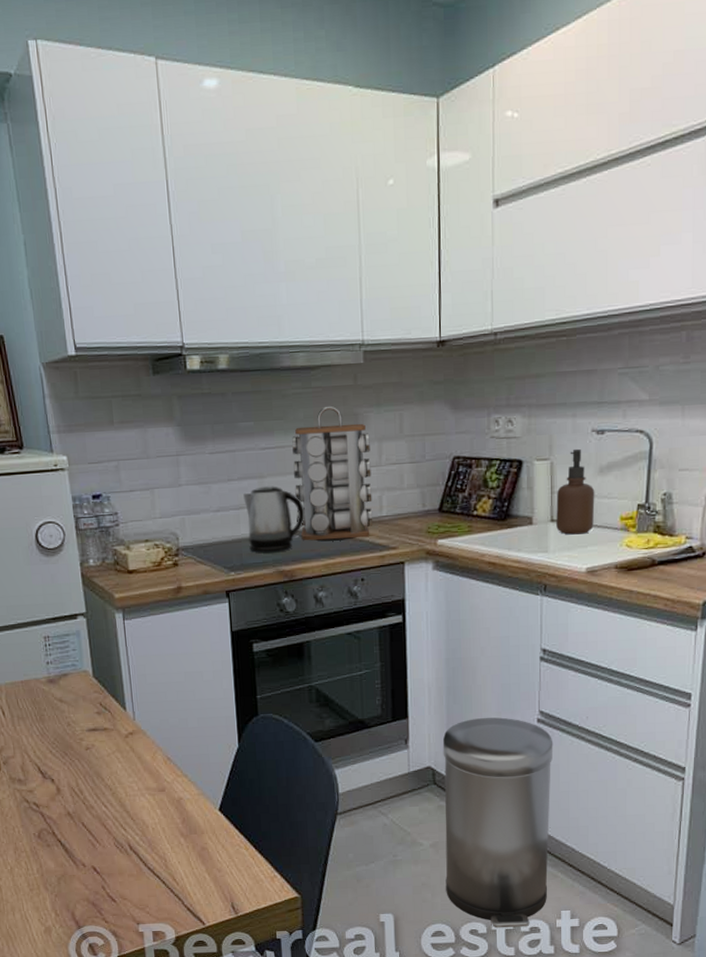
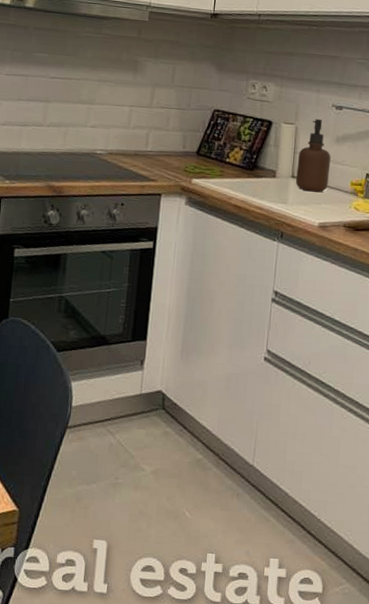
kettle: present [243,486,305,553] -> none [26,109,81,169]
spice rack: present [292,405,373,542] -> none [72,50,145,168]
pedal bin: present [442,717,554,928] -> none [161,349,277,572]

